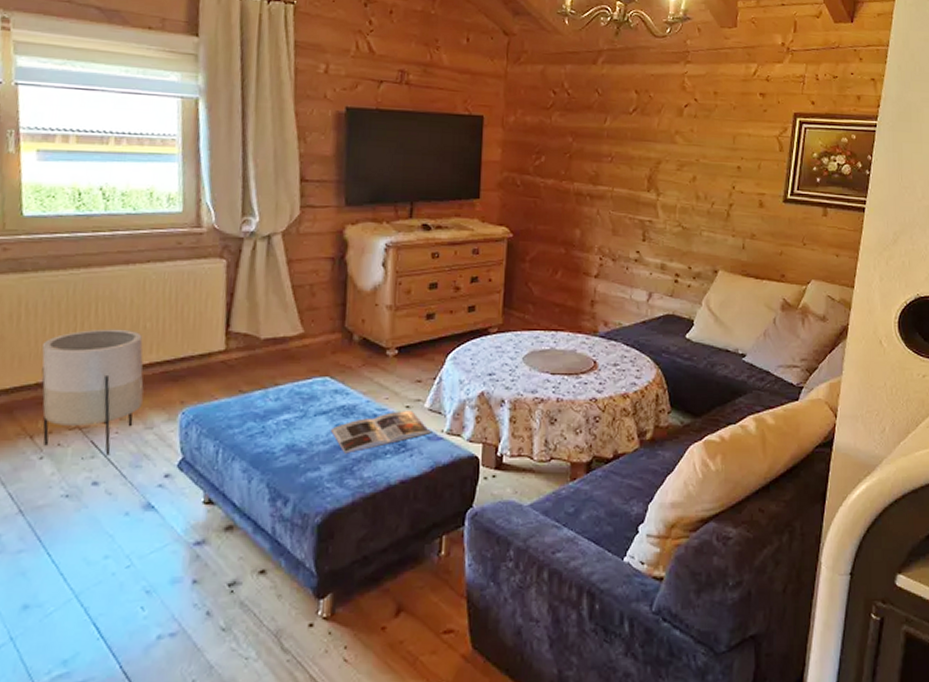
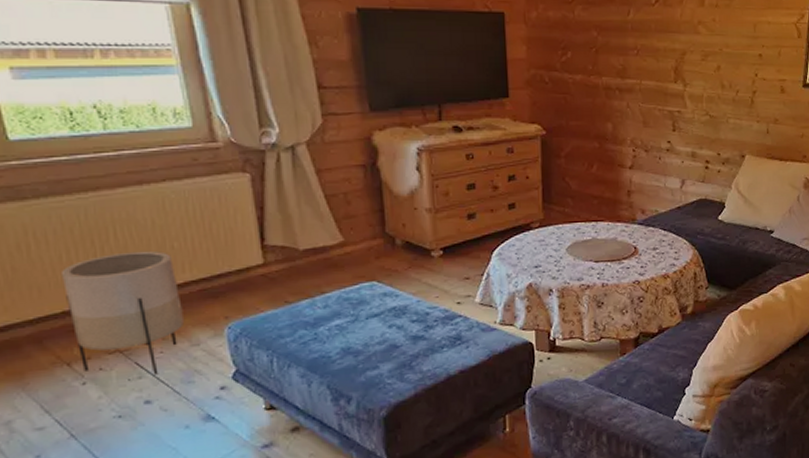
magazine: present [330,411,431,454] -> none [384,306,484,351]

